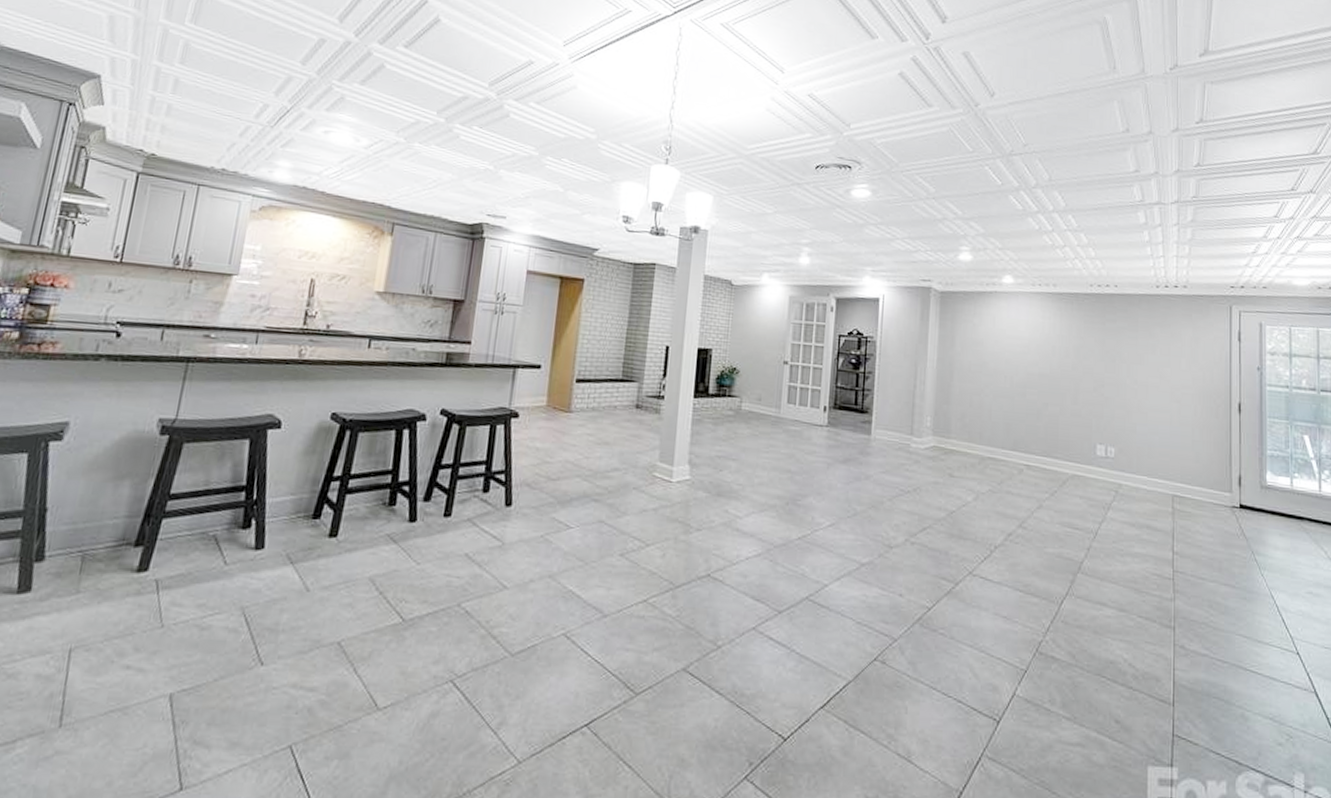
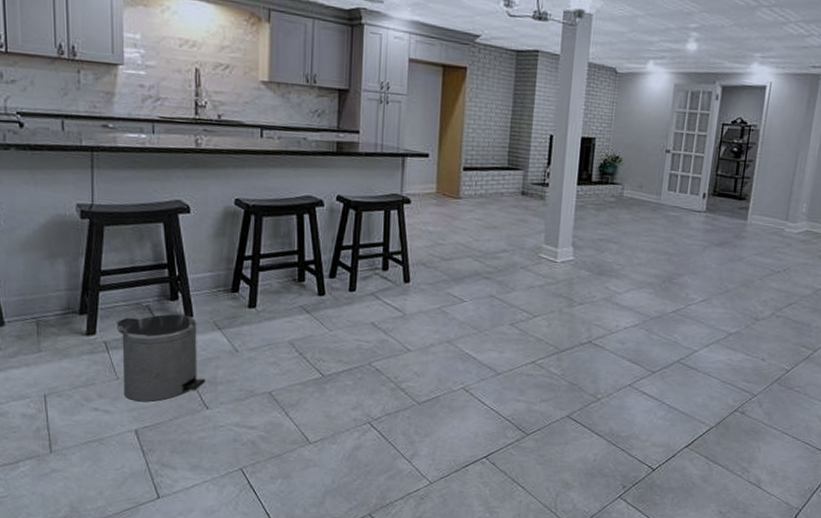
trash can: none [166,545,268,657] -> present [117,314,205,403]

